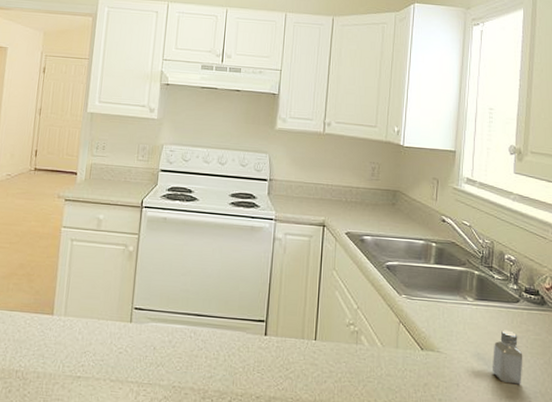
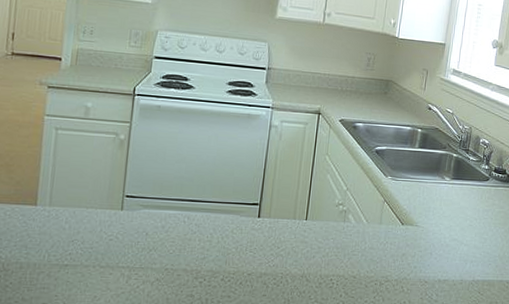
saltshaker: present [493,330,523,385] -> none [461,205,488,251]

